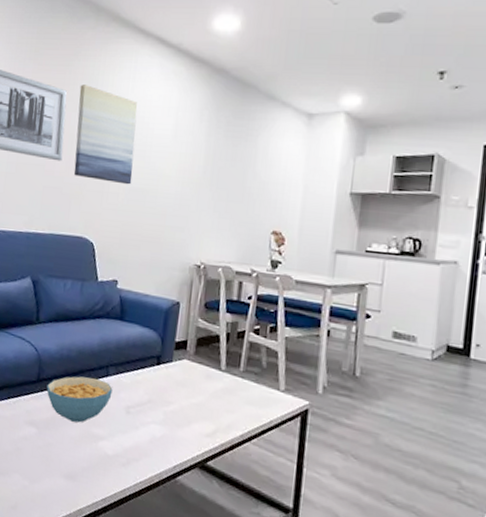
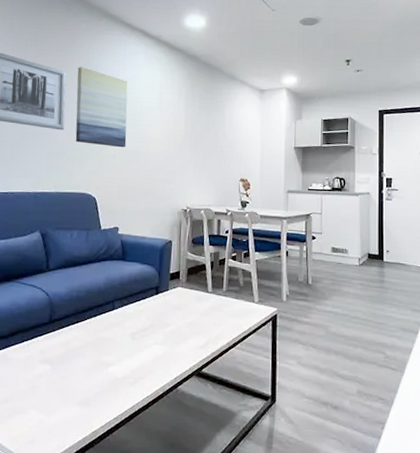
cereal bowl: present [46,376,113,423] -> none [58,312,119,354]

